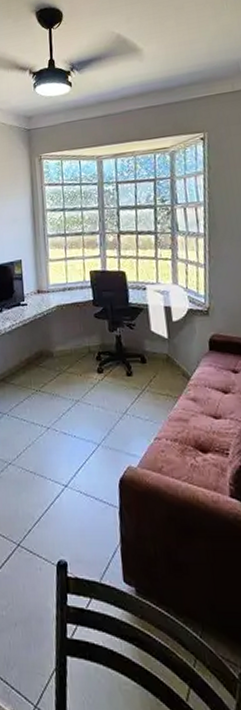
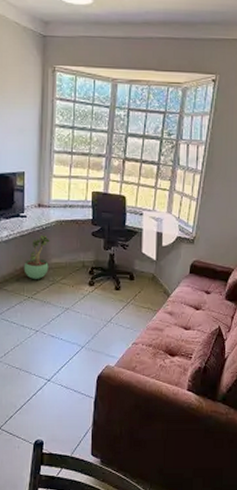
potted plant: none [28,322,54,370] -> present [23,235,50,279]

